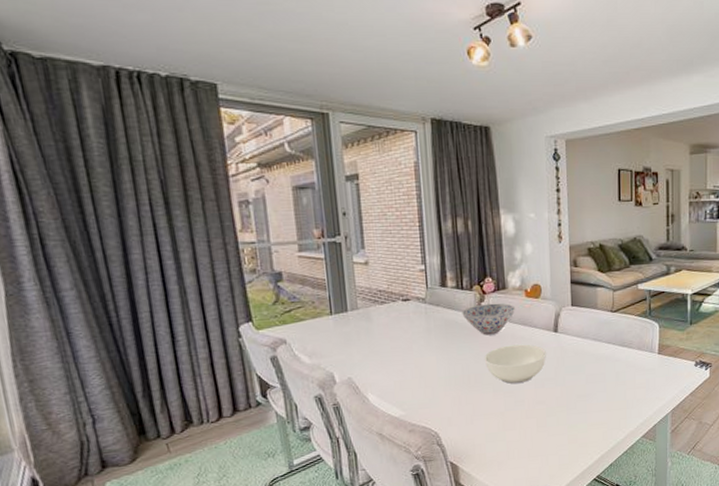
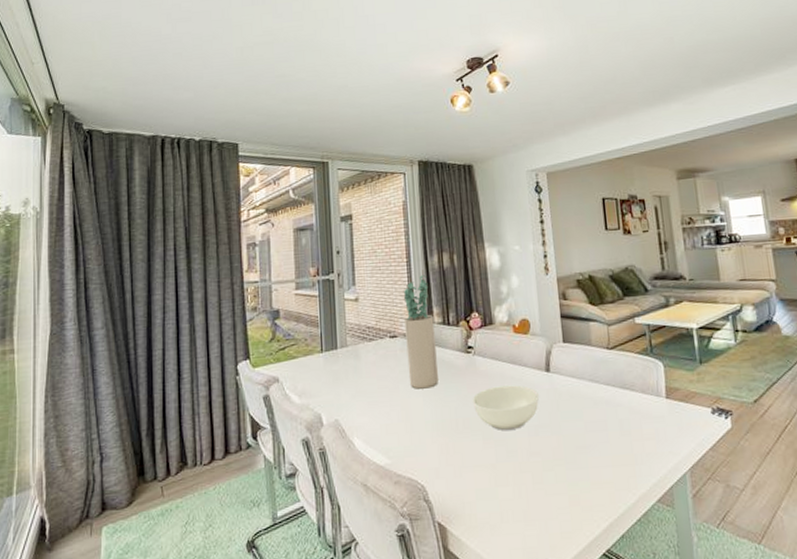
vase: none [416,234,452,349] -> present [404,270,438,389]
bowl: present [462,303,516,335] -> none [448,339,504,375]

